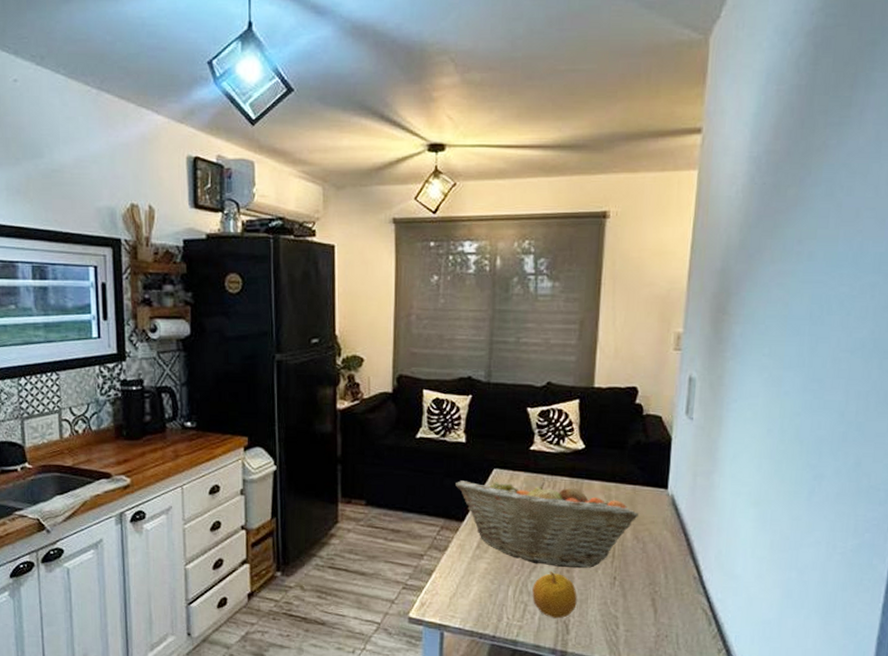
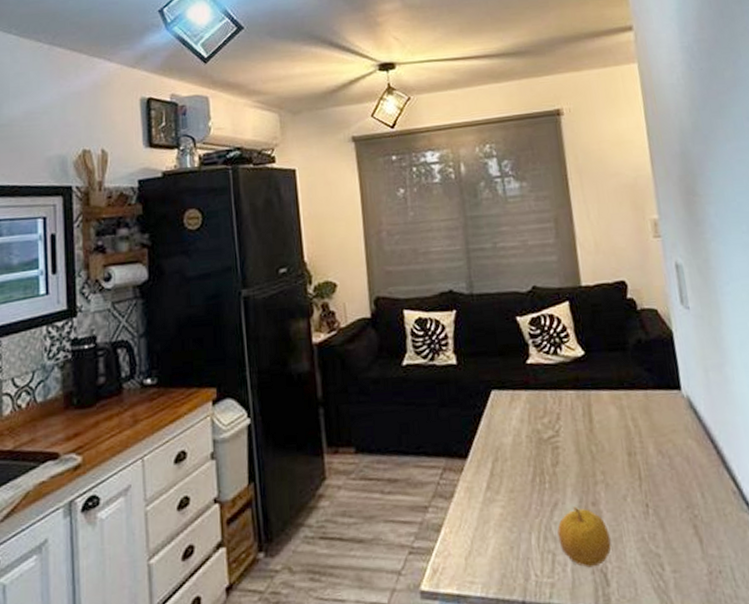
fruit basket: present [455,477,640,569] -> none [452,394,658,501]

